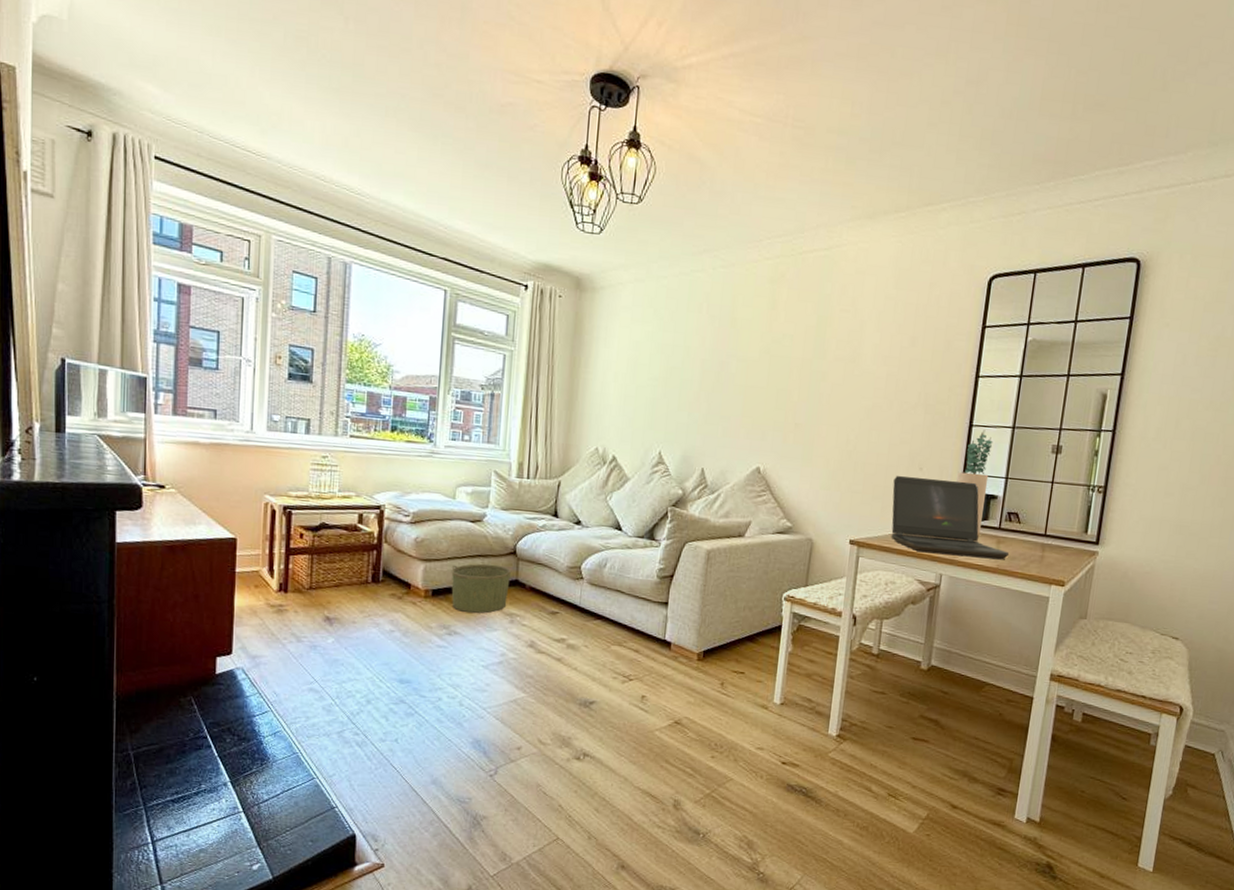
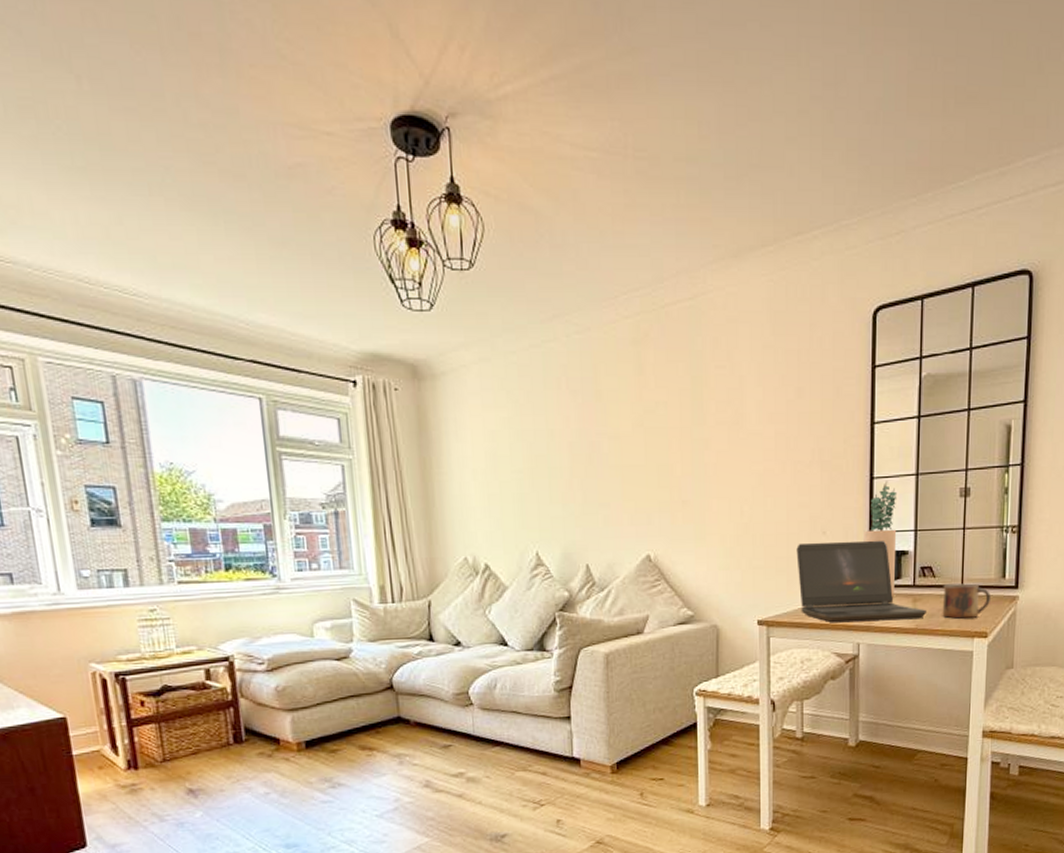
basket: present [451,563,512,613] -> none [322,703,392,761]
mug: none [1023,531,1072,566] -> present [942,583,990,619]

